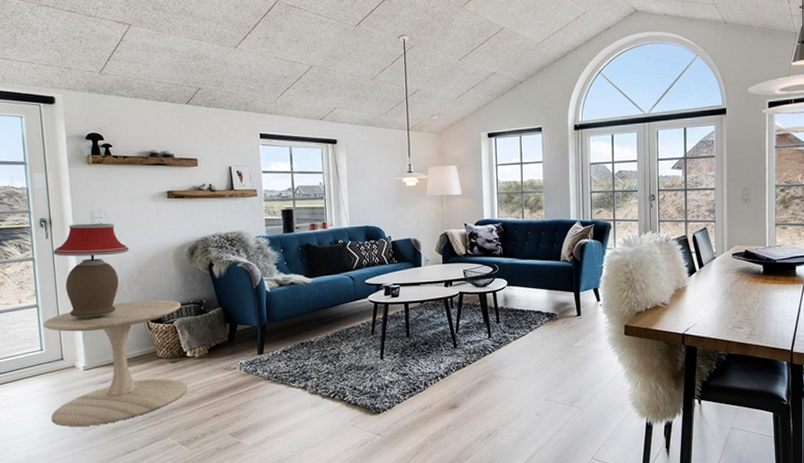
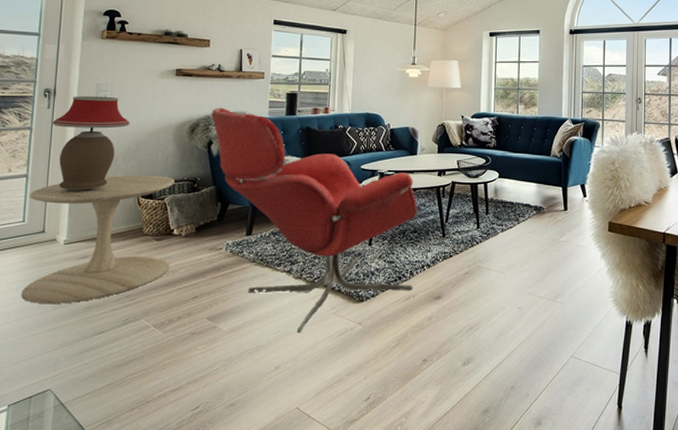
lounge chair: none [209,228,429,445] -> present [211,107,418,332]

